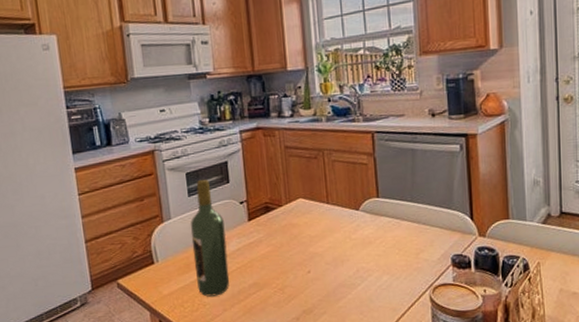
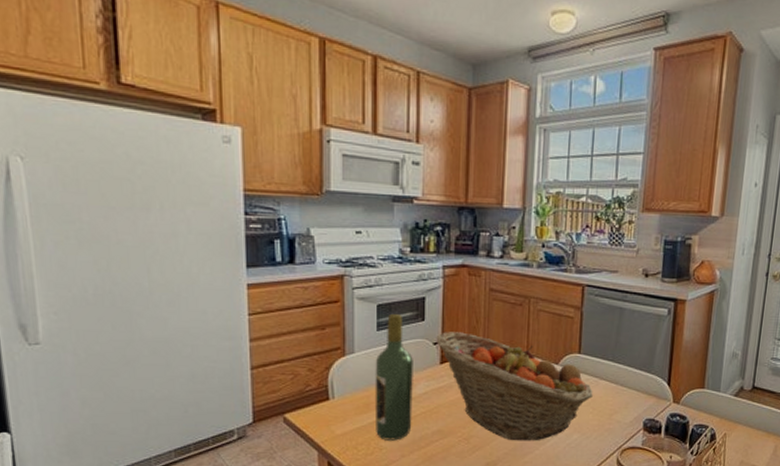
fruit basket: none [241,189,397,287] -> present [436,332,593,441]

